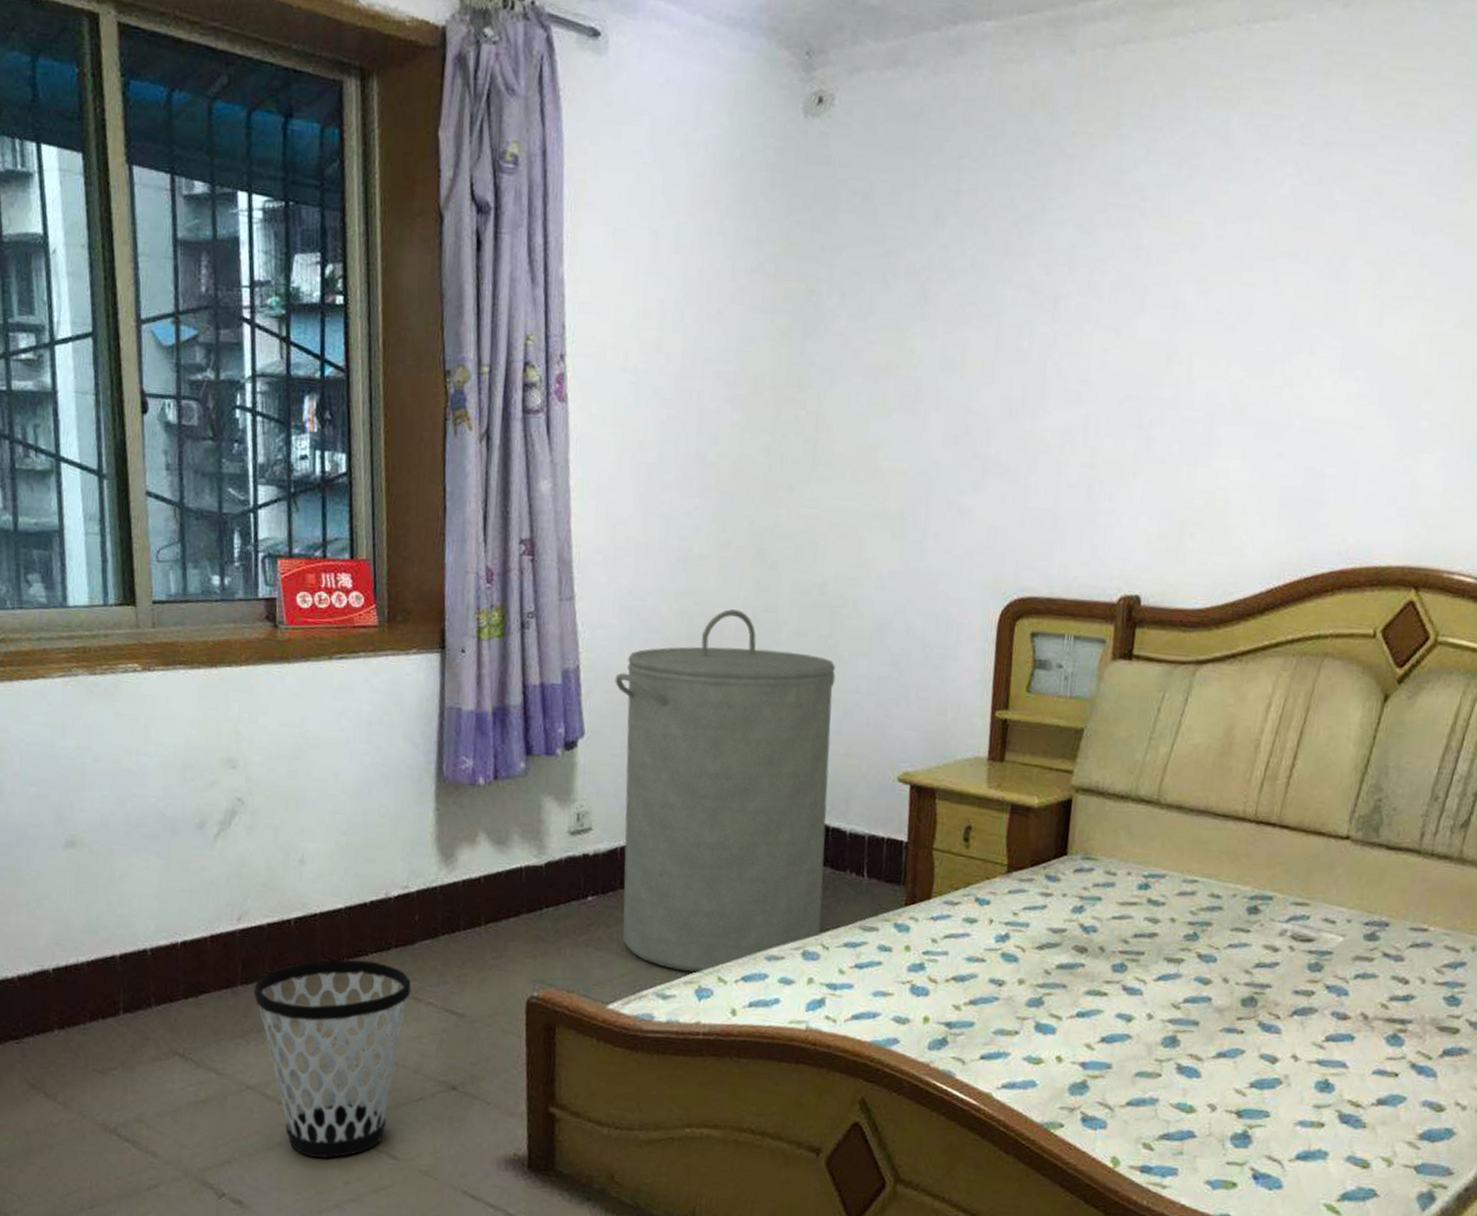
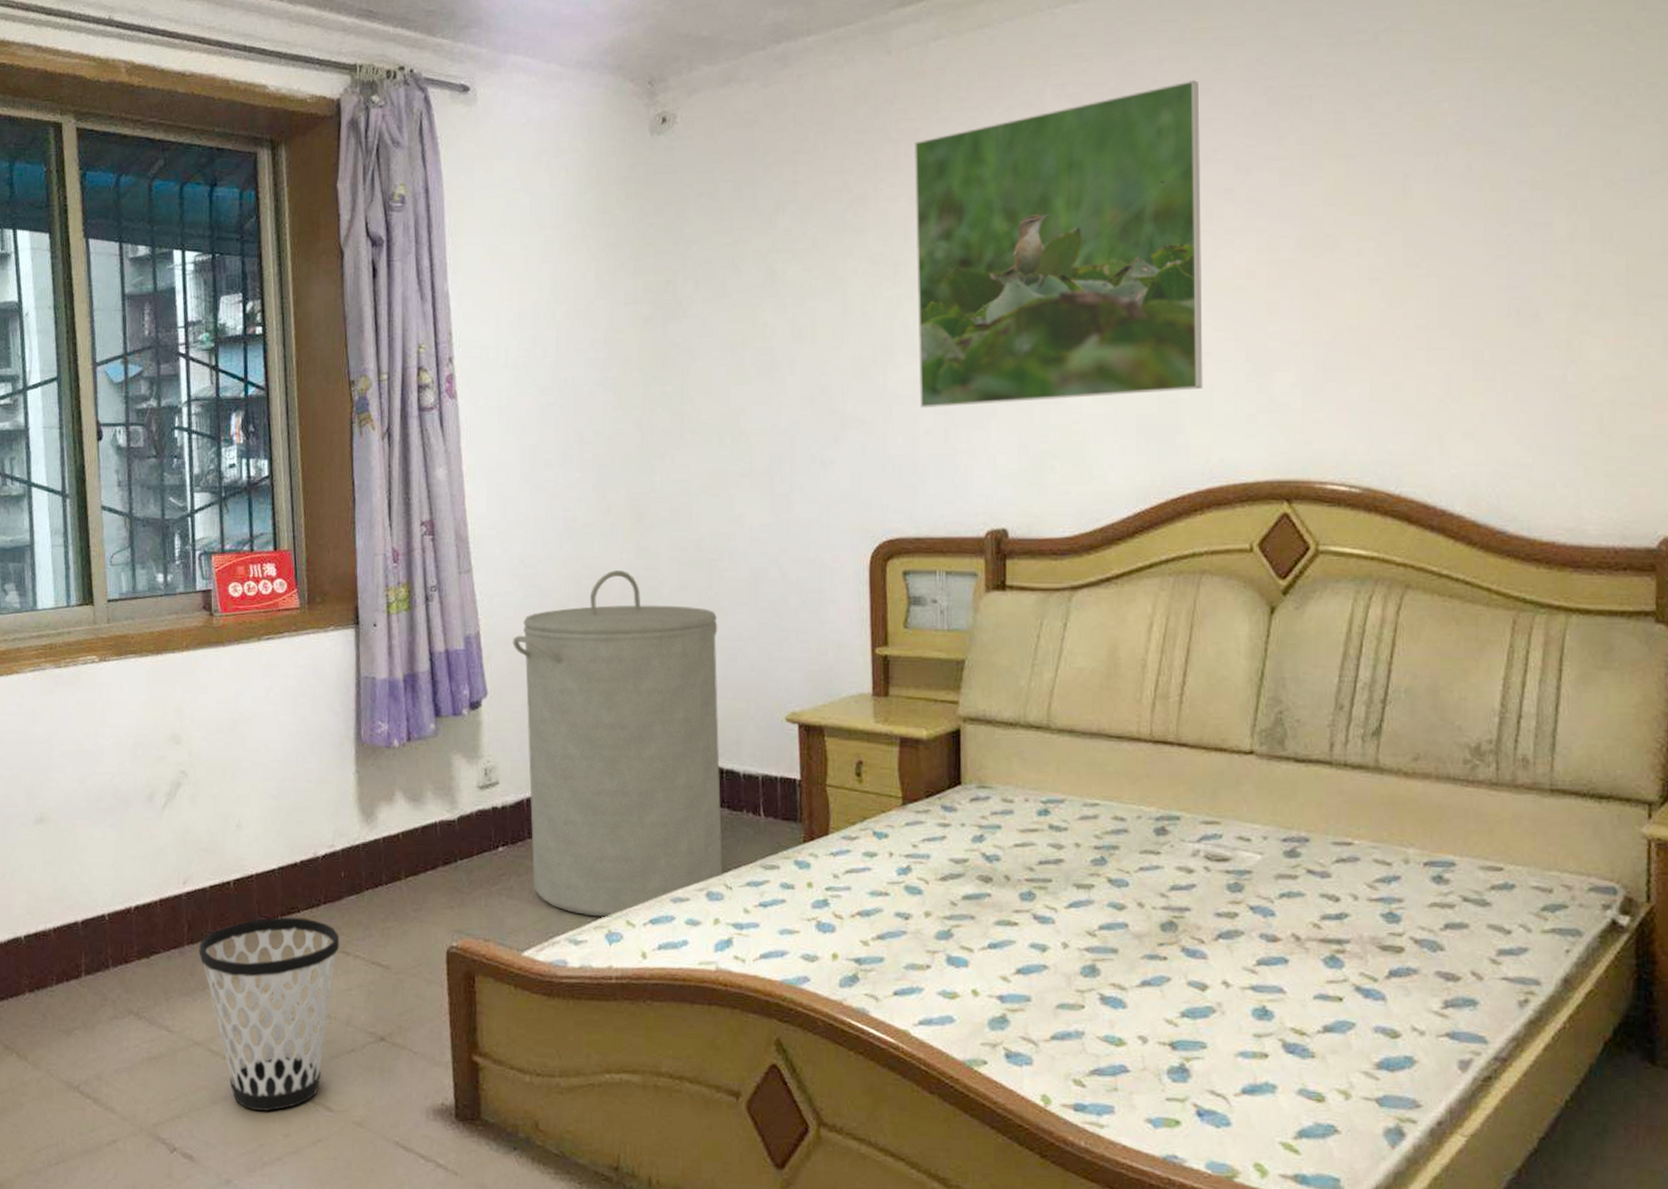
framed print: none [1066,125,1389,465] -> present [915,80,1203,408]

